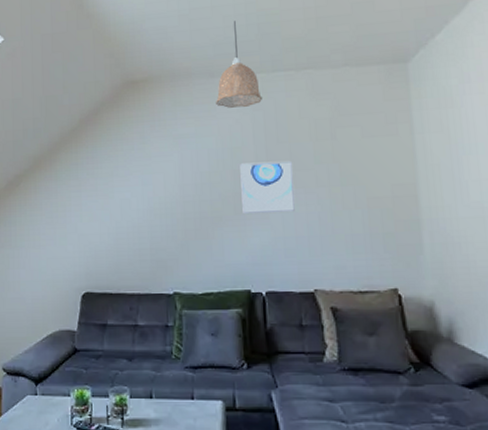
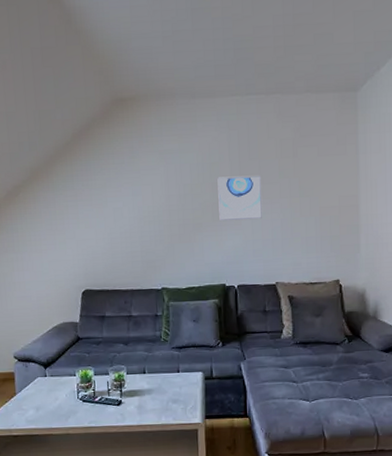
pendant lamp: present [216,21,262,108] -> none [197,45,237,127]

